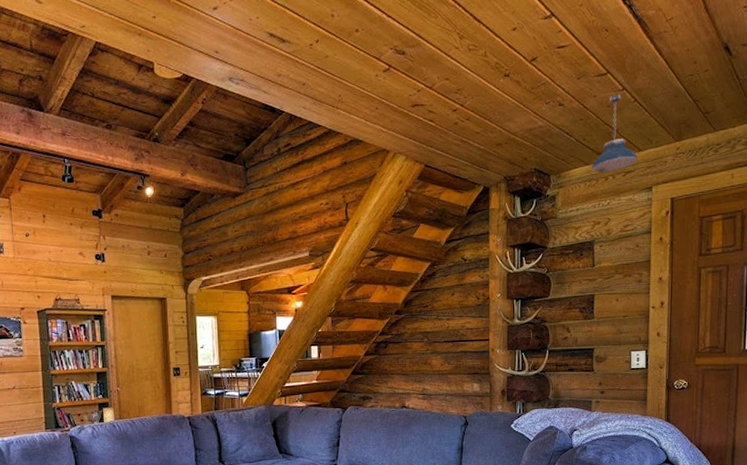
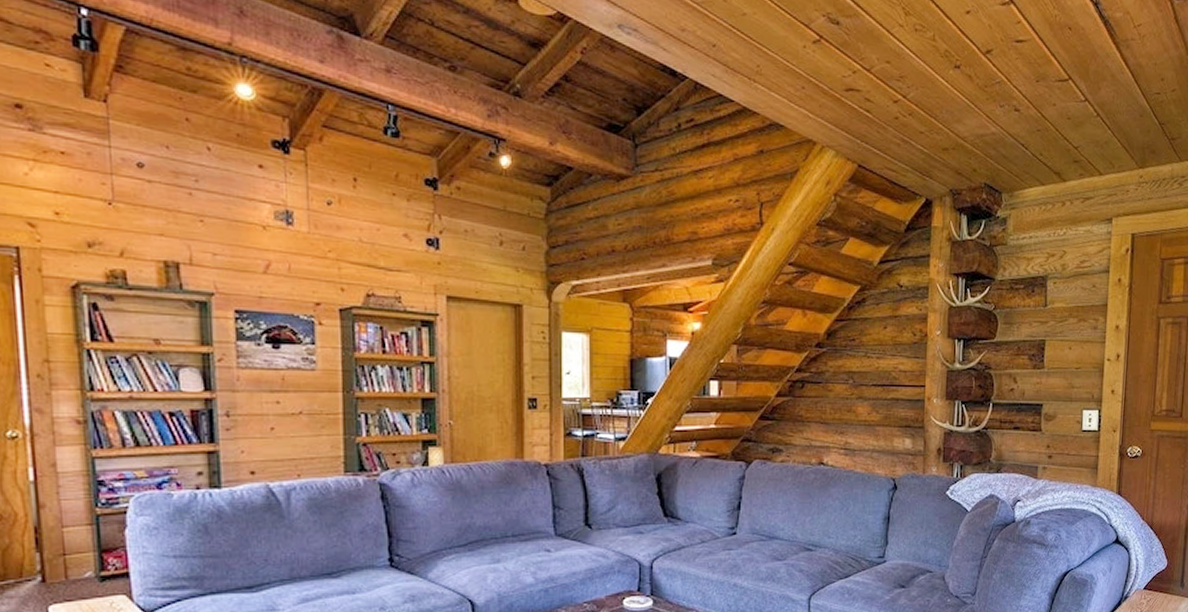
pendant light: present [591,94,638,173] -> none [1047,105,1099,196]

